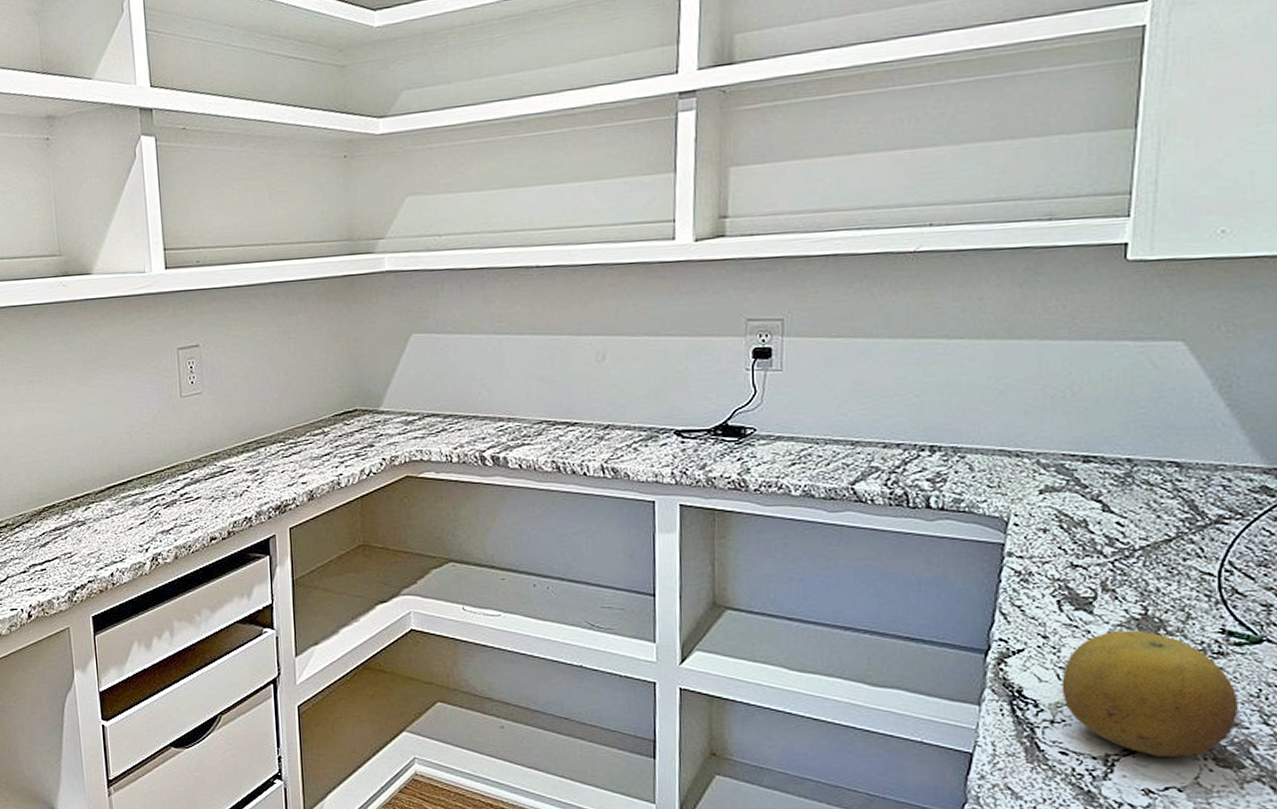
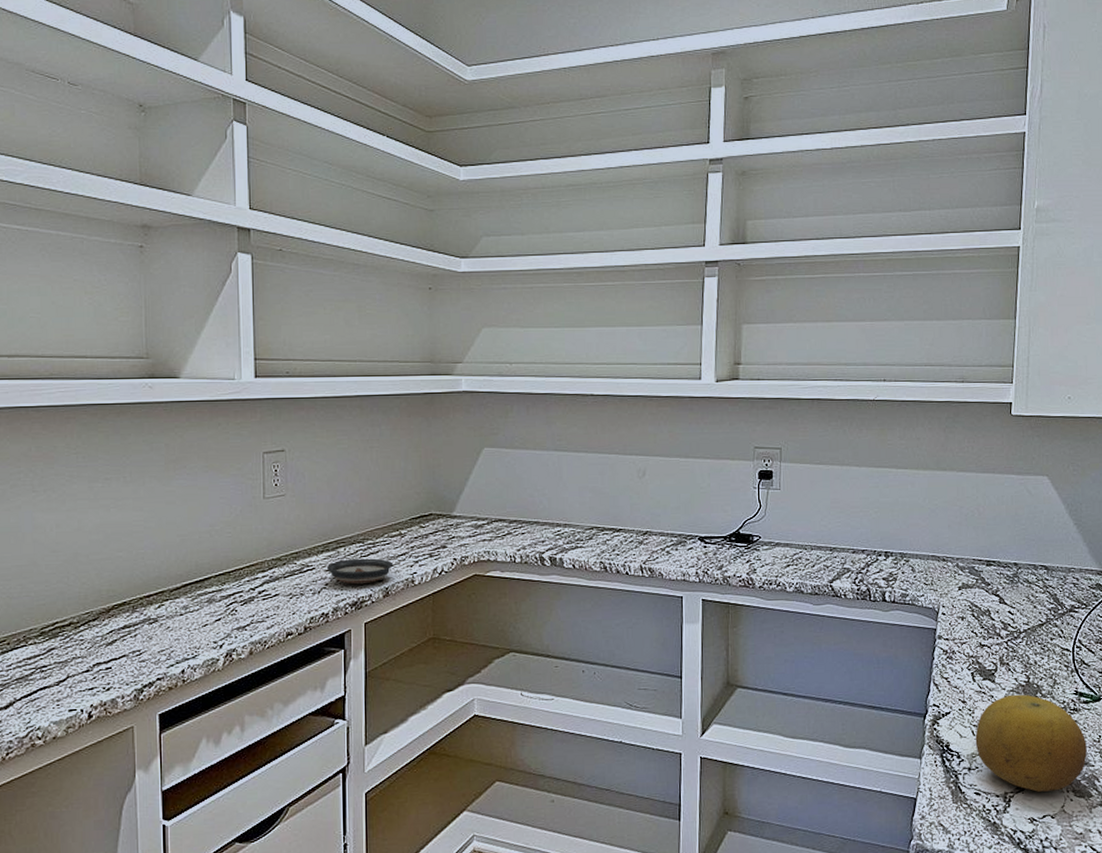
saucer: none [247,459,318,487] -> present [326,558,394,585]

